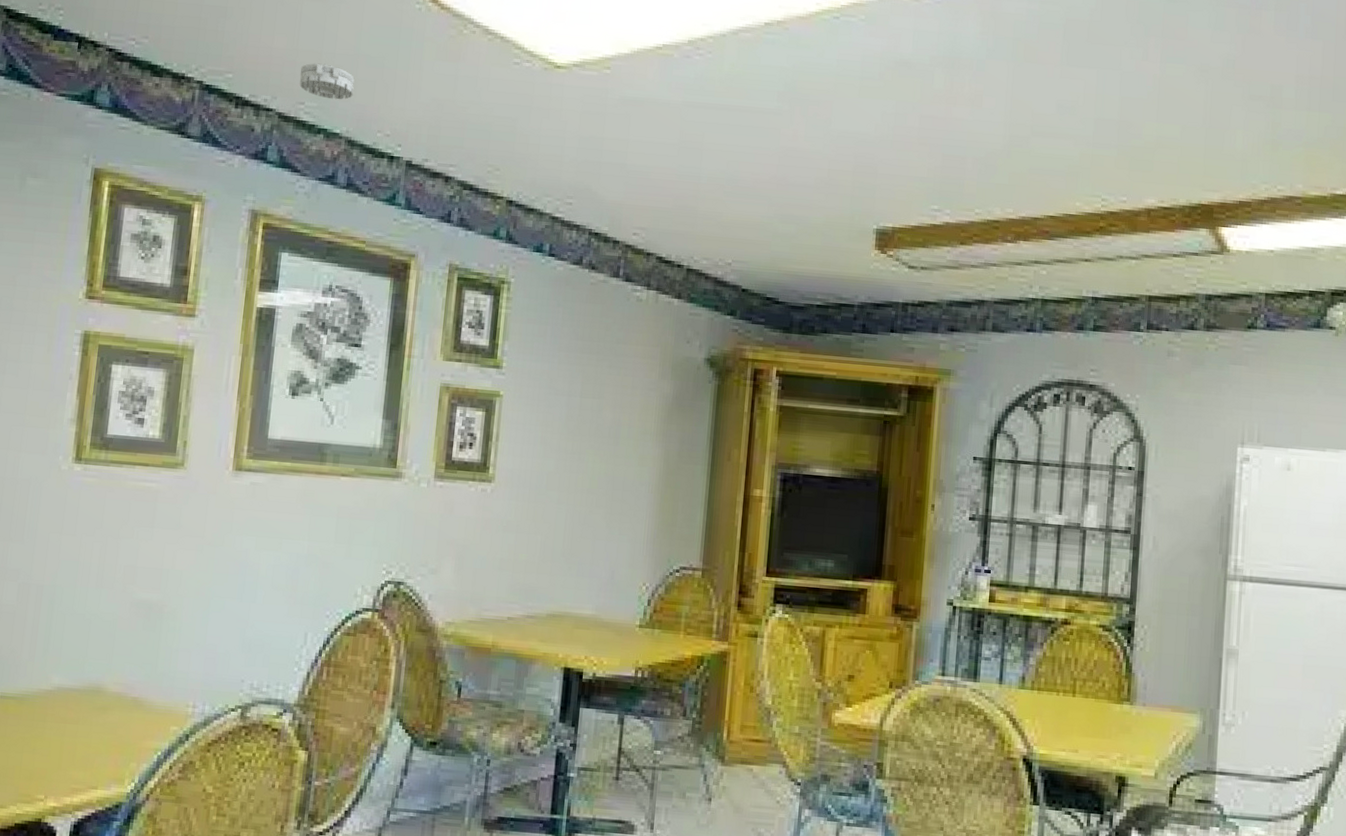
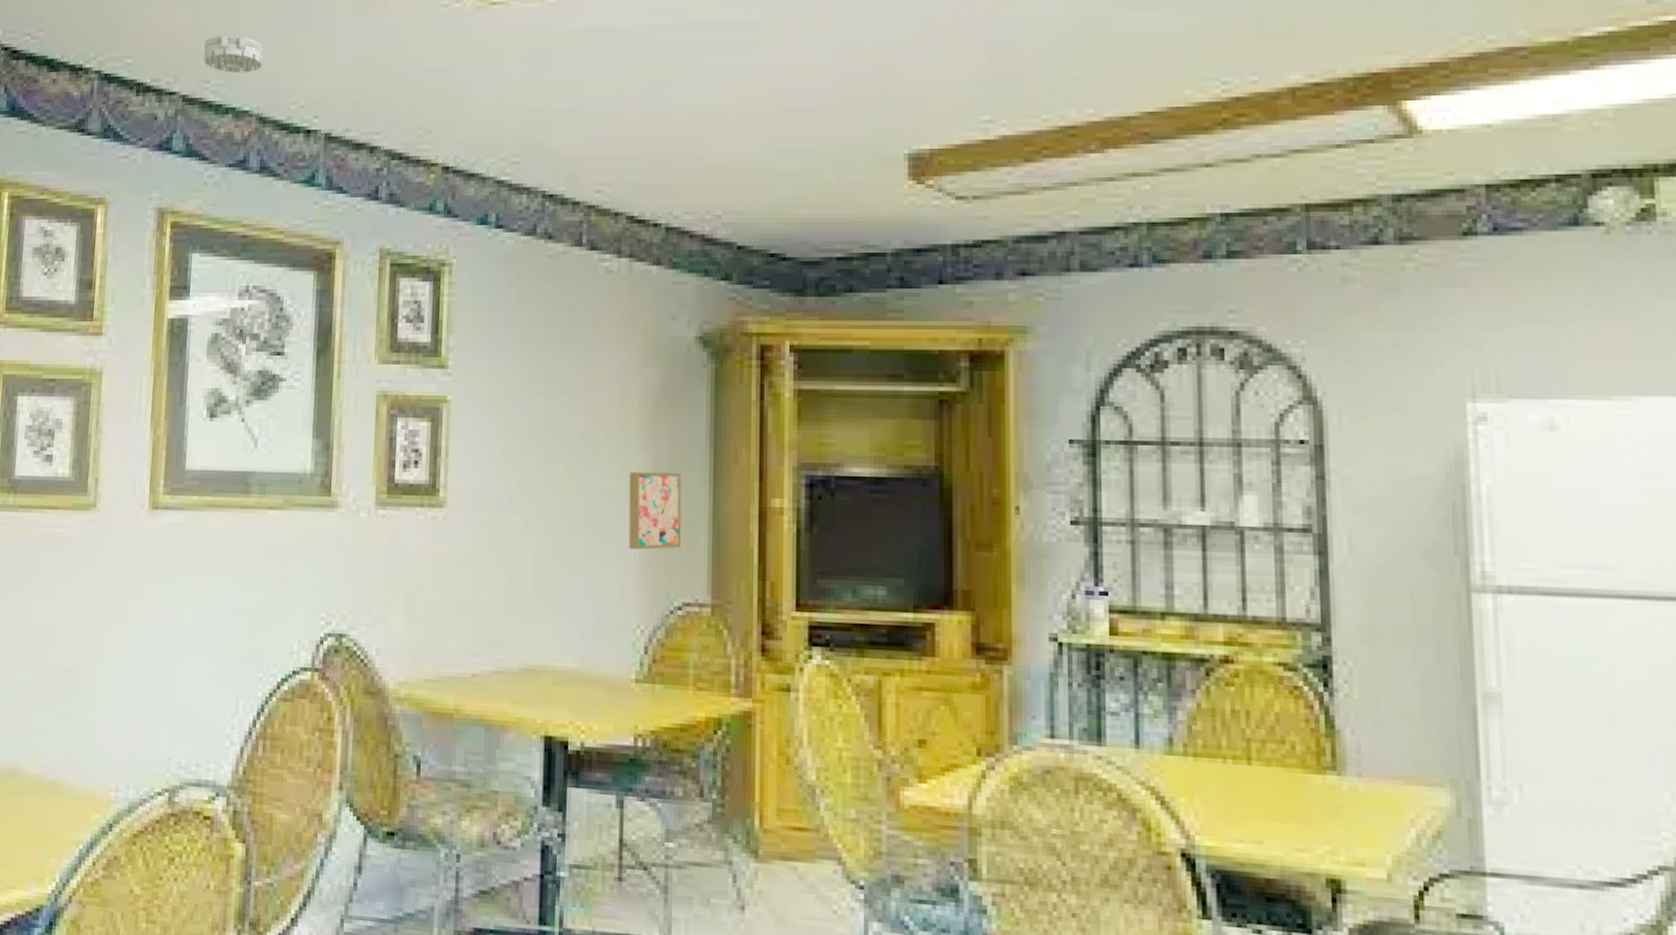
wall art: none [640,462,686,524] -> present [628,472,682,550]

